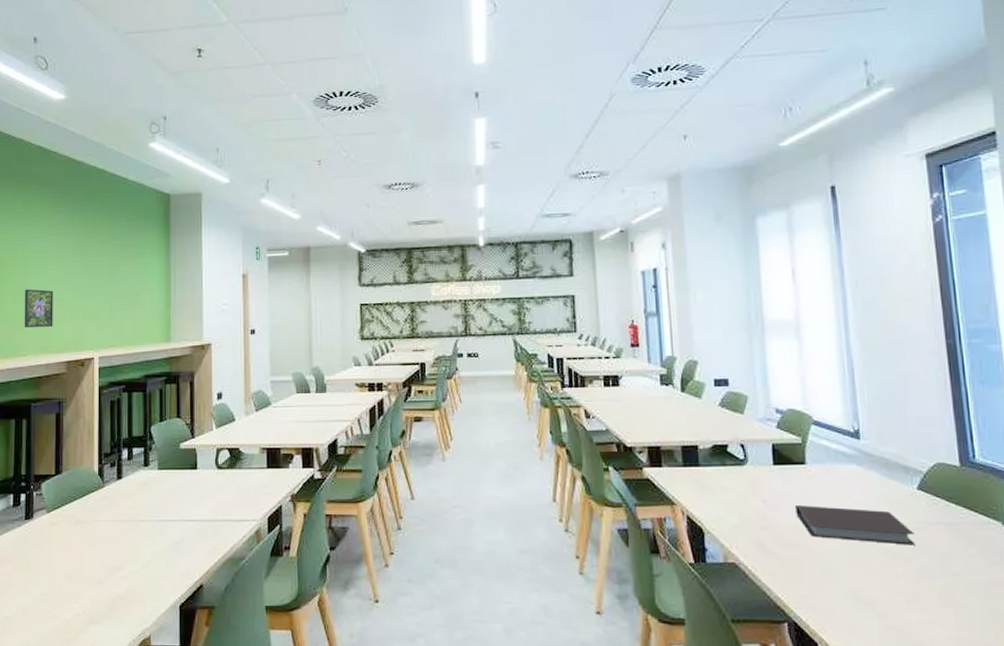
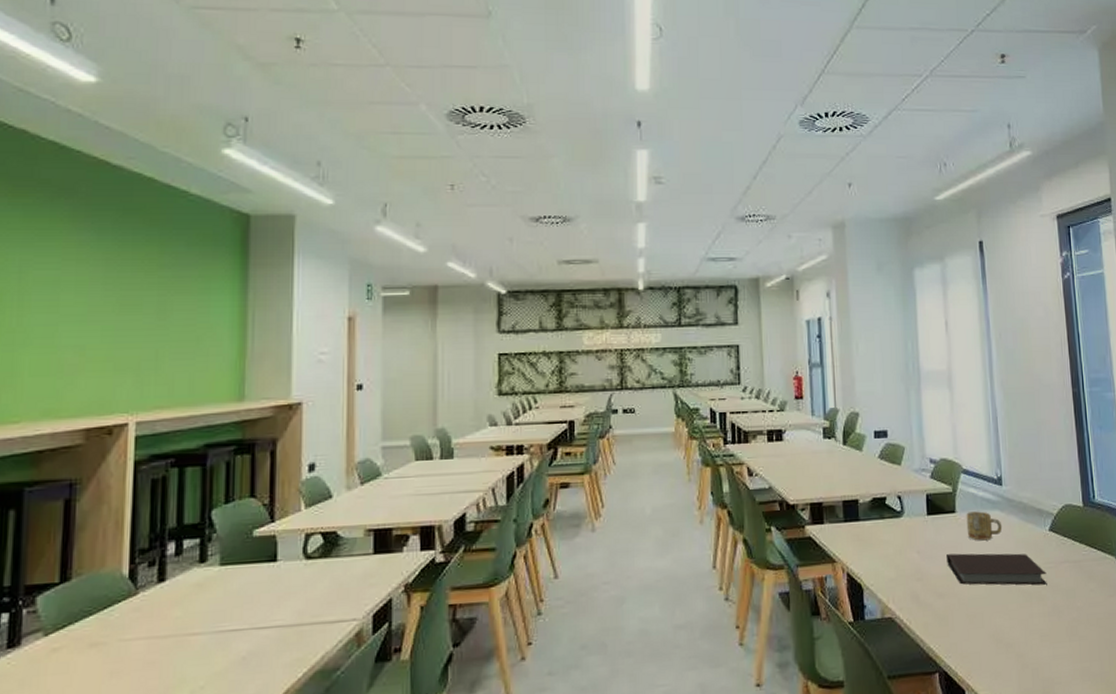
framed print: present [24,289,53,327] -> none [17,332,67,384]
mug: none [817,464,861,495] -> present [966,511,1003,541]

